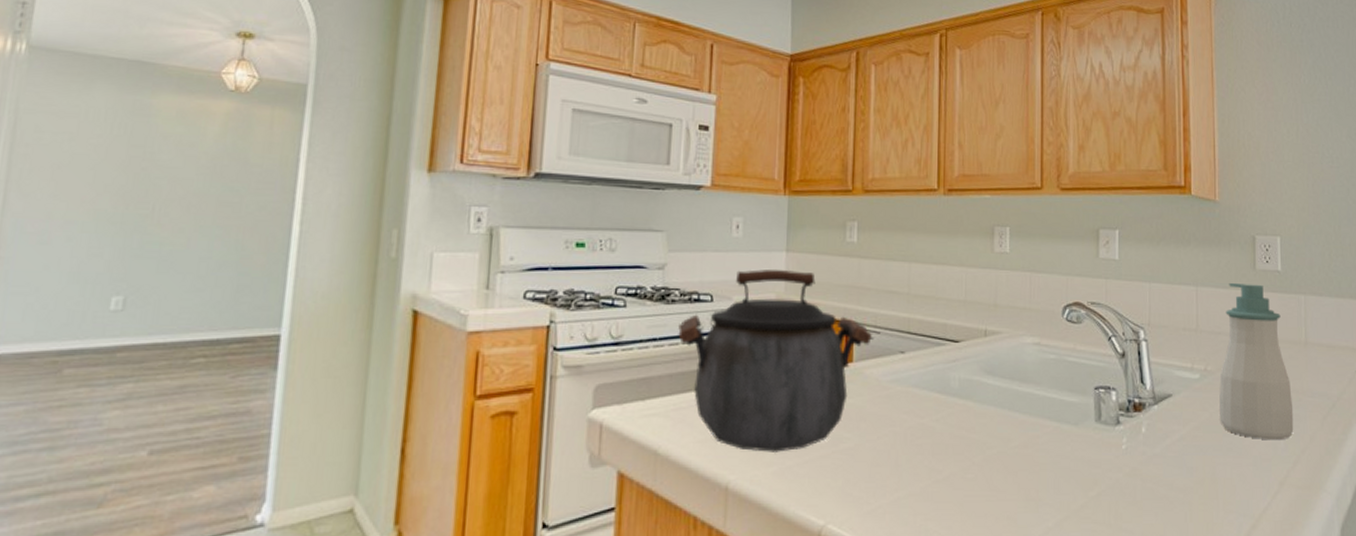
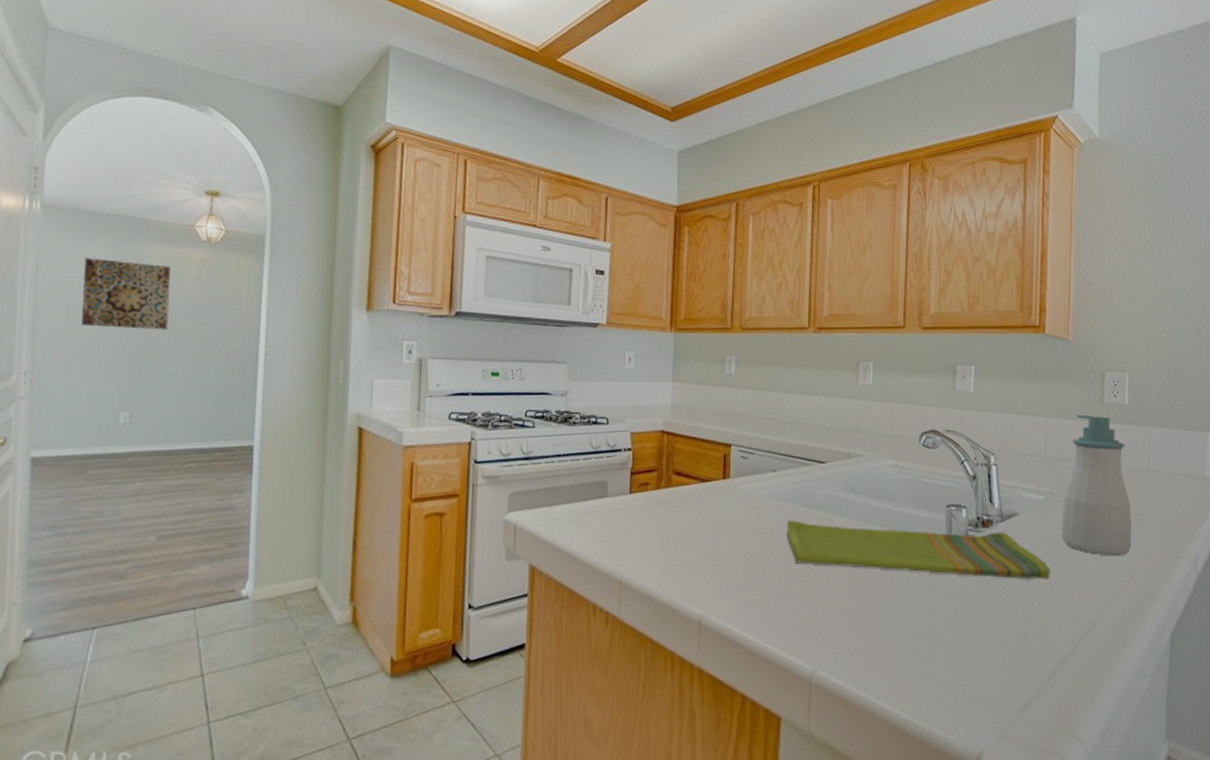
wall art: none [68,109,188,196] -> present [81,258,171,330]
kettle: present [677,268,872,452] -> none [578,396,747,553]
dish towel: none [917,409,1209,470] -> present [786,520,1050,580]

